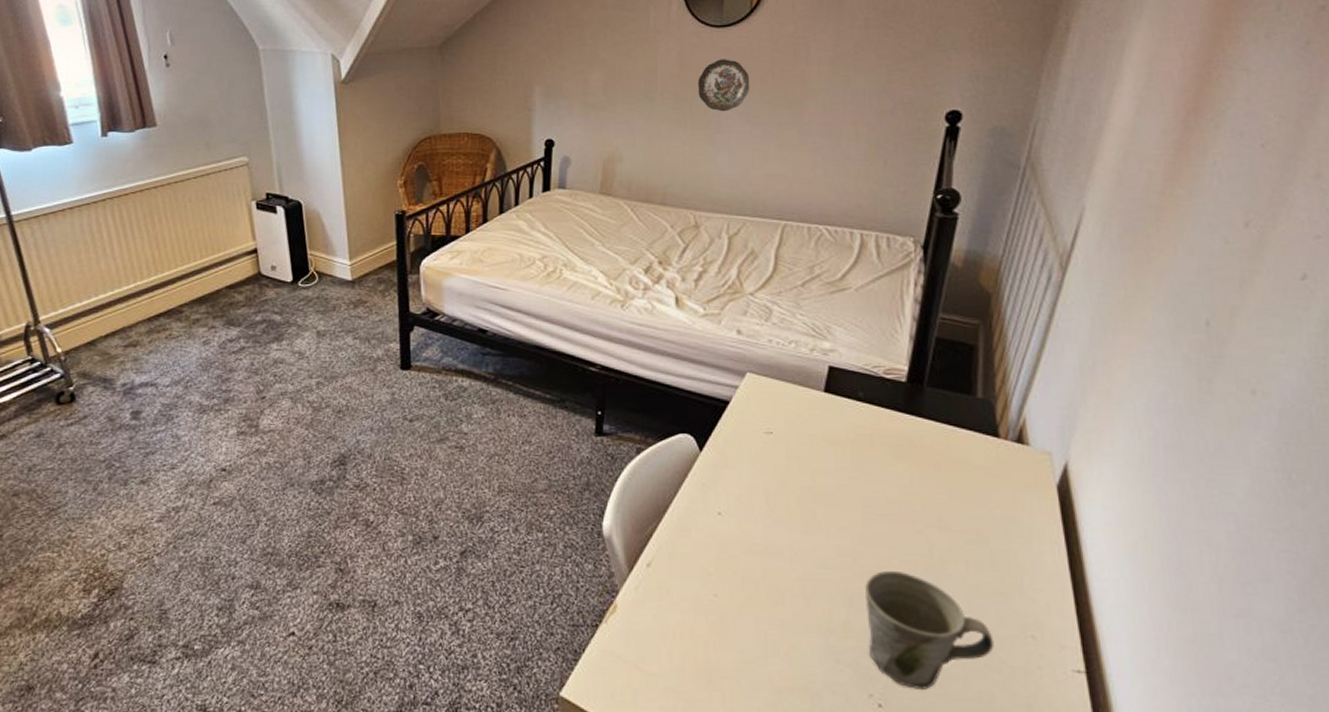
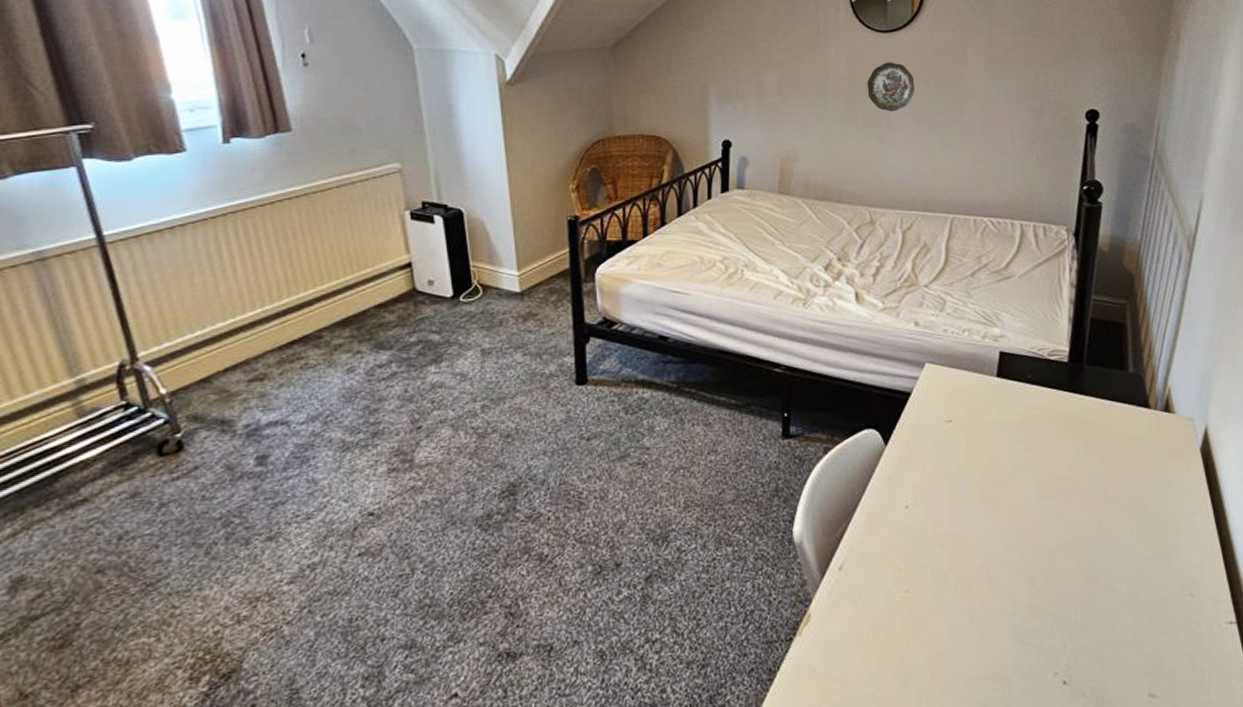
mug: present [864,570,994,690] -> none [1044,545,1160,661]

